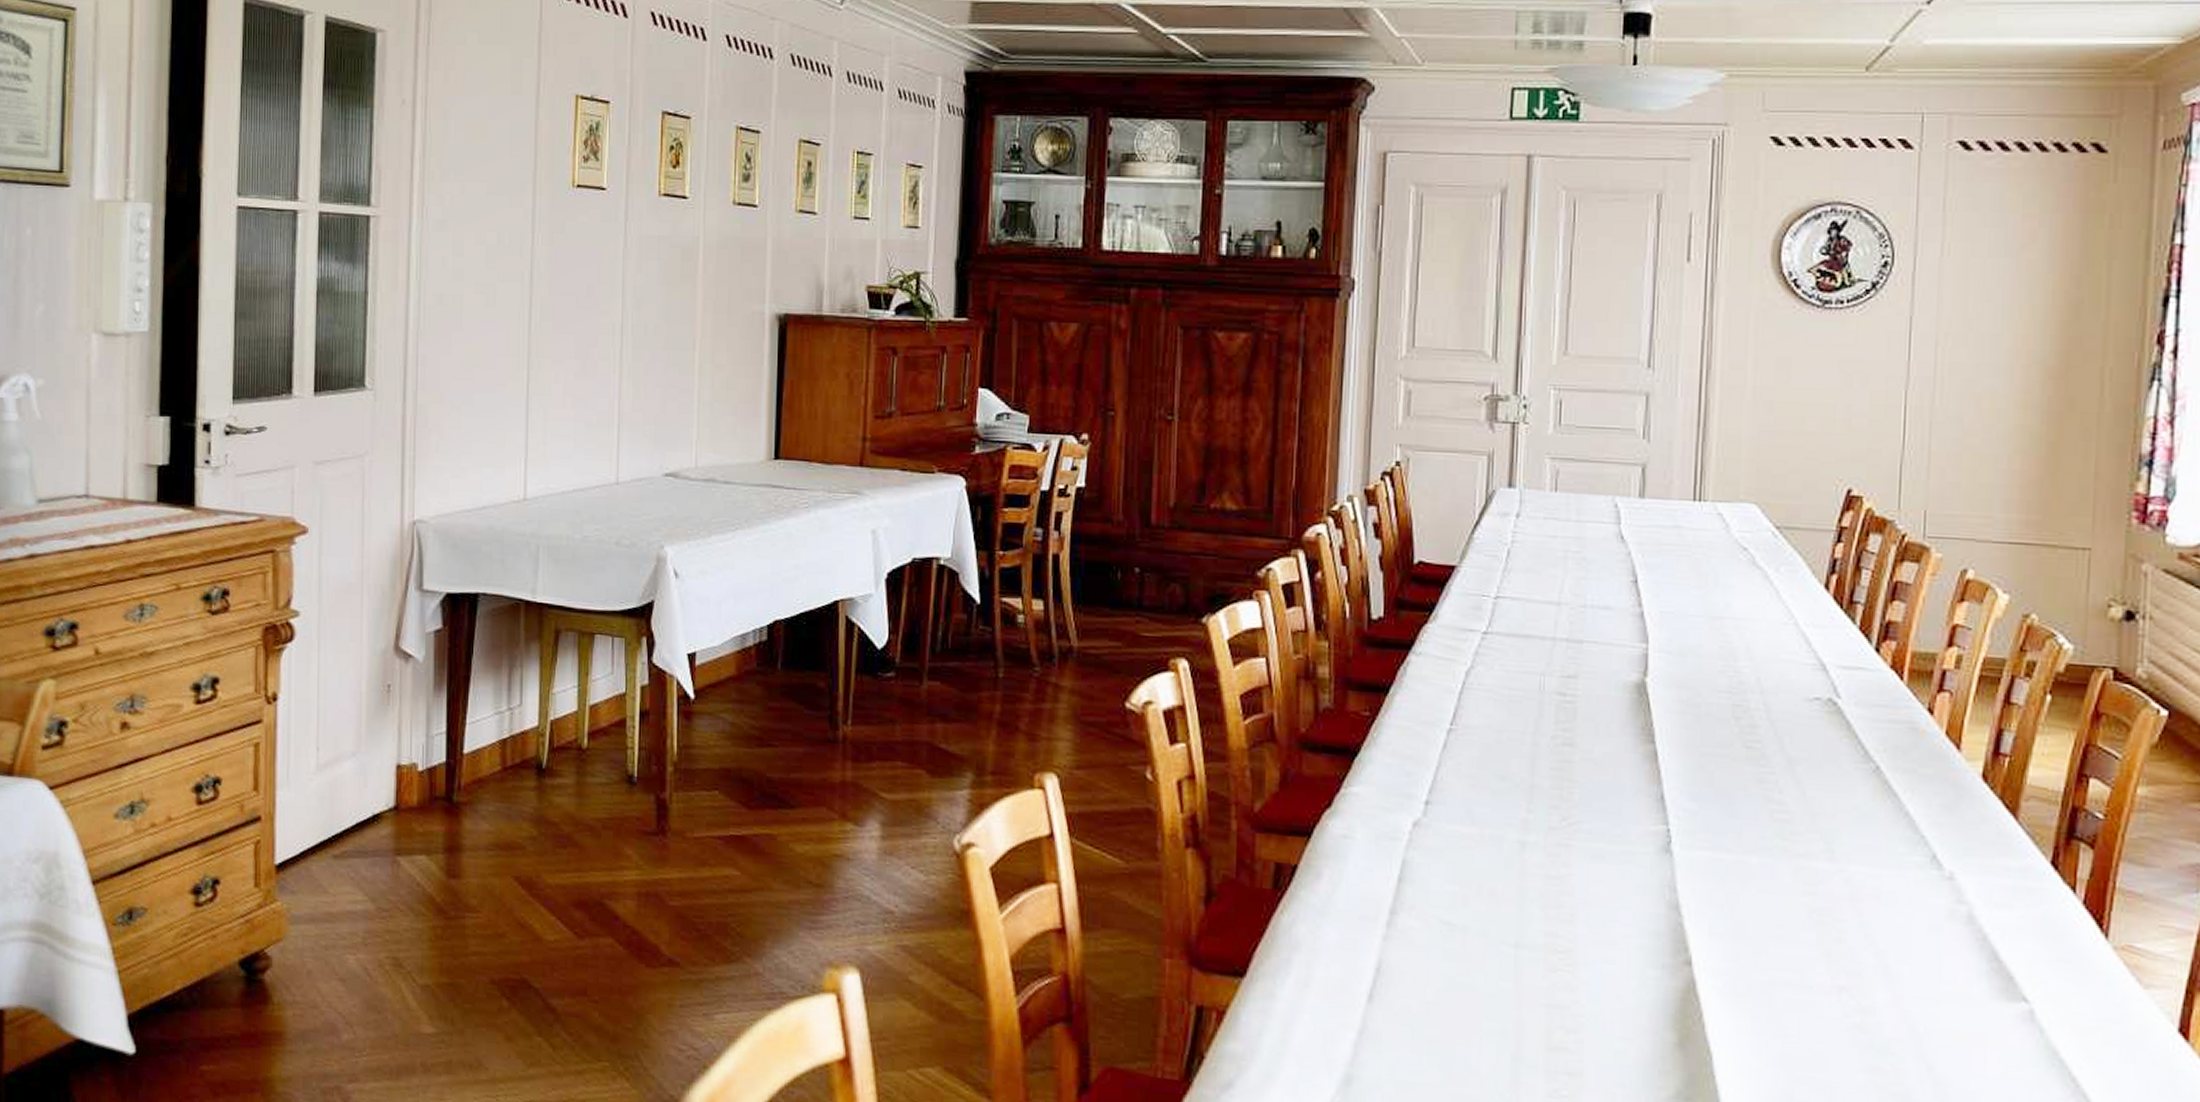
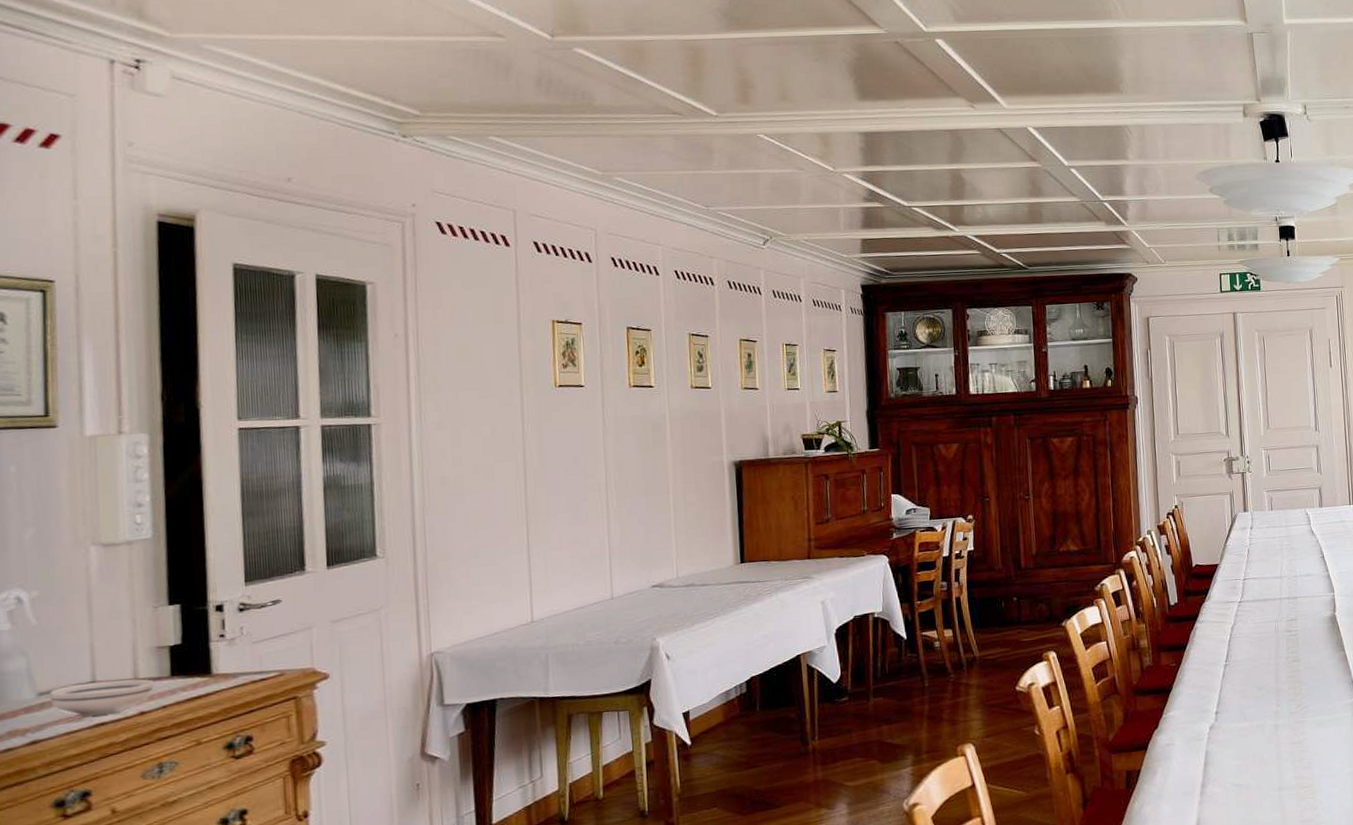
bowl: none [48,495,141,536] -> present [50,679,154,716]

